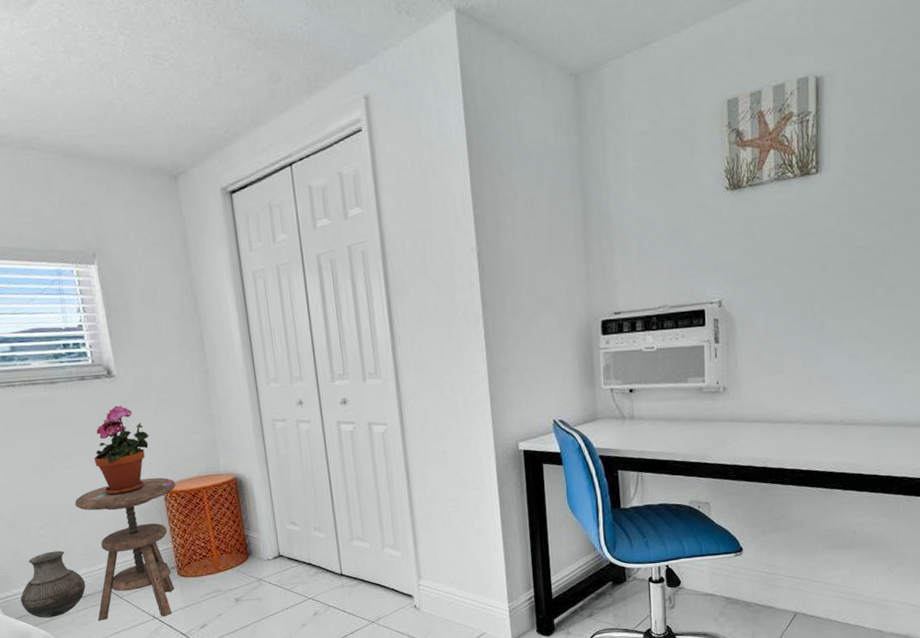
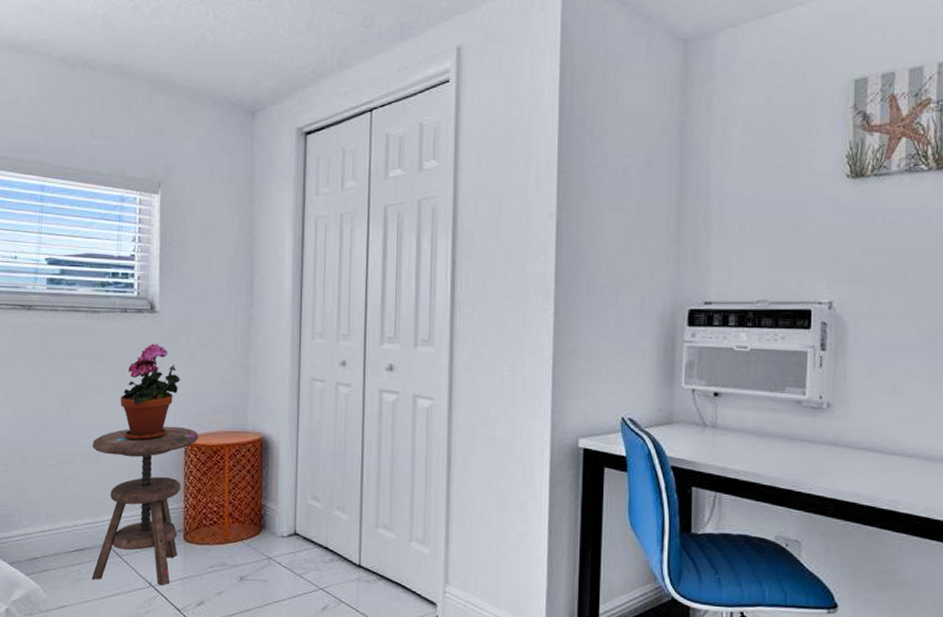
vase: present [20,550,86,618] -> none [17,493,87,568]

